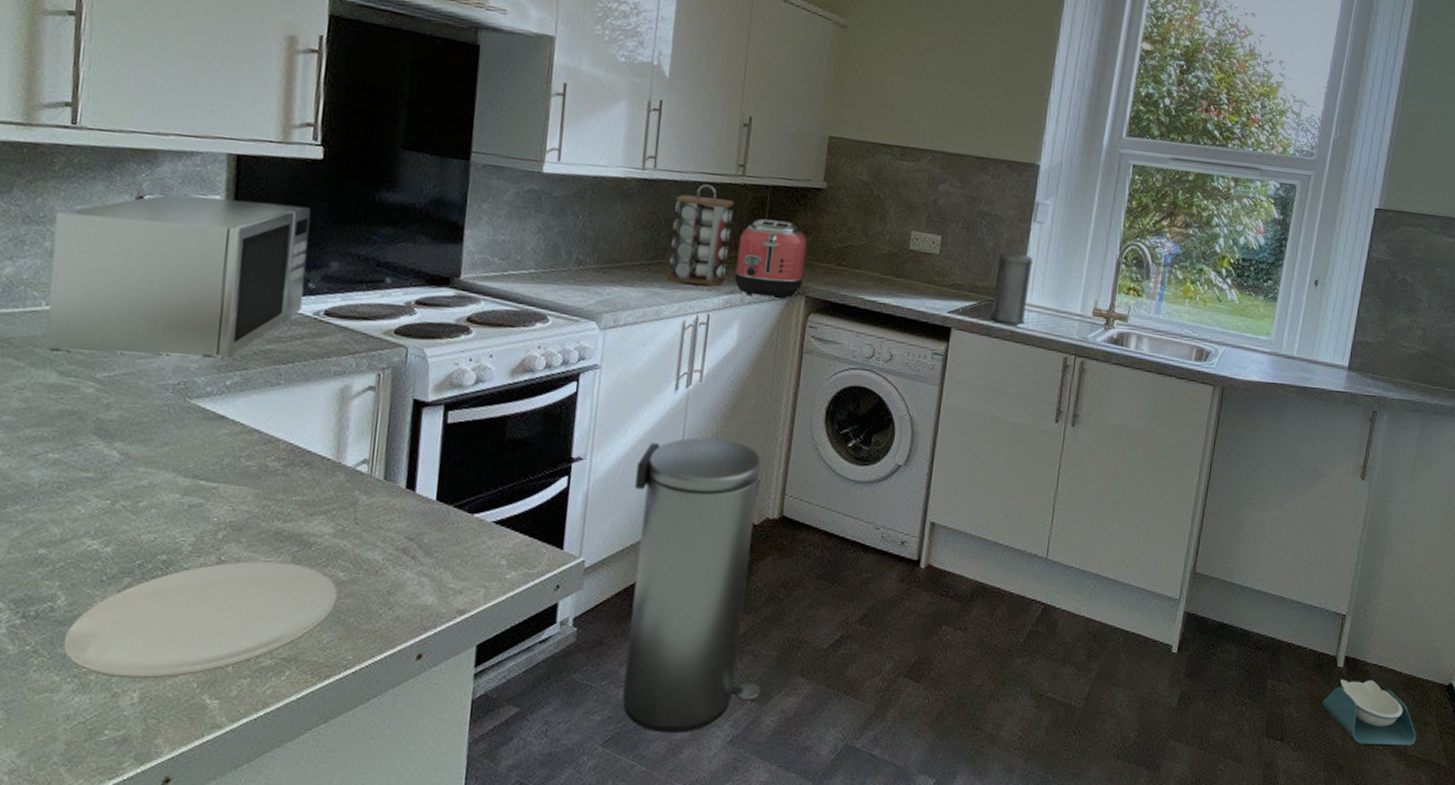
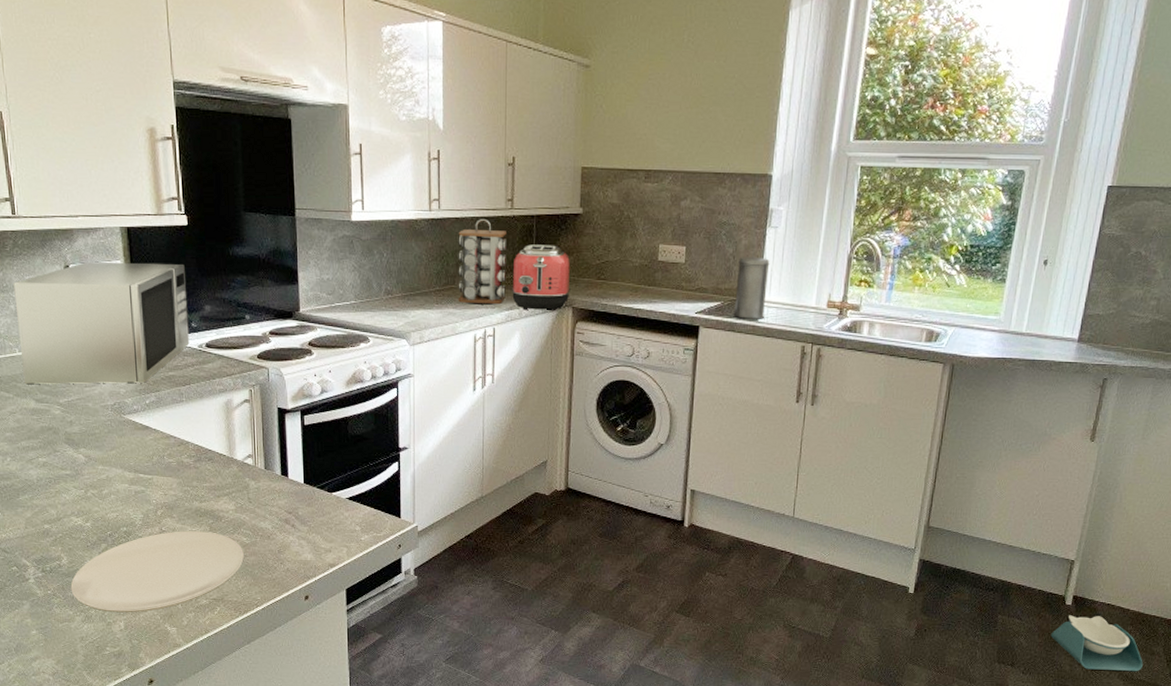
pedal bin: present [622,437,761,733] -> none [450,428,561,654]

